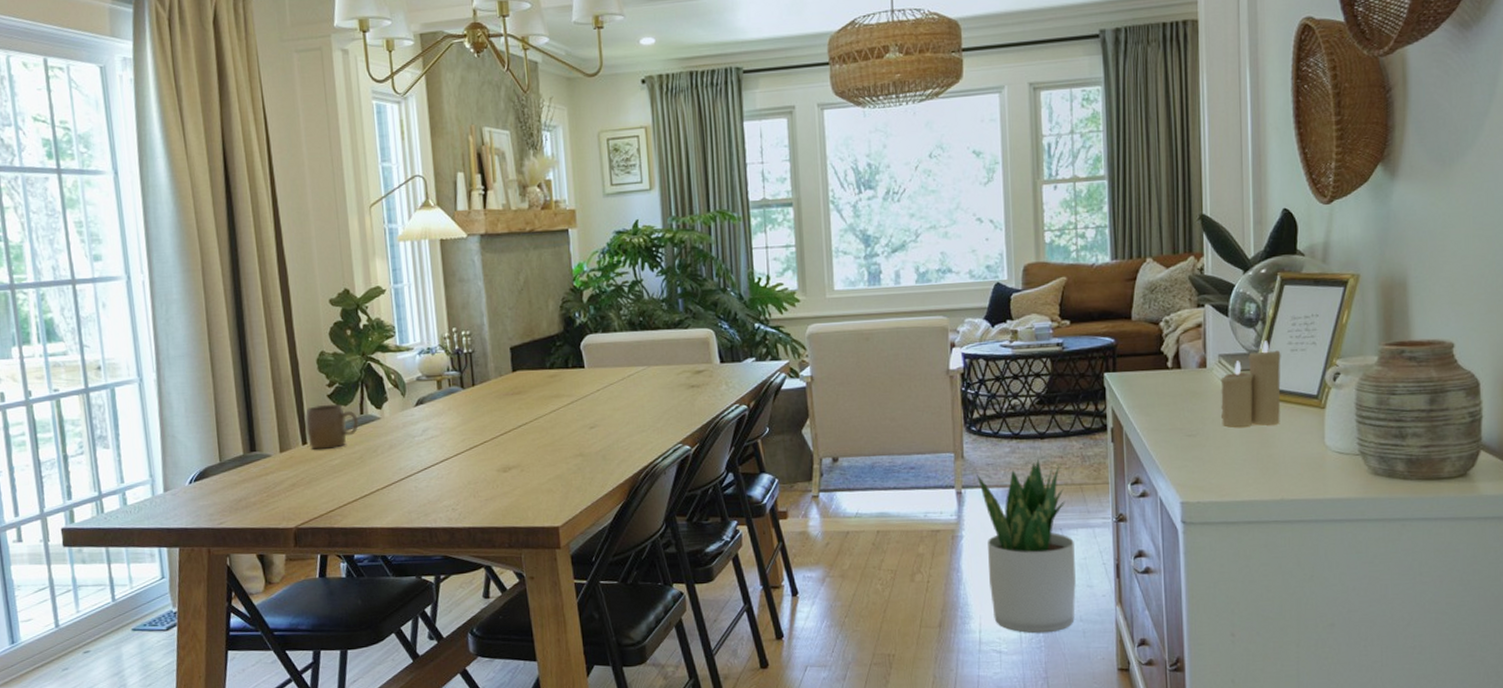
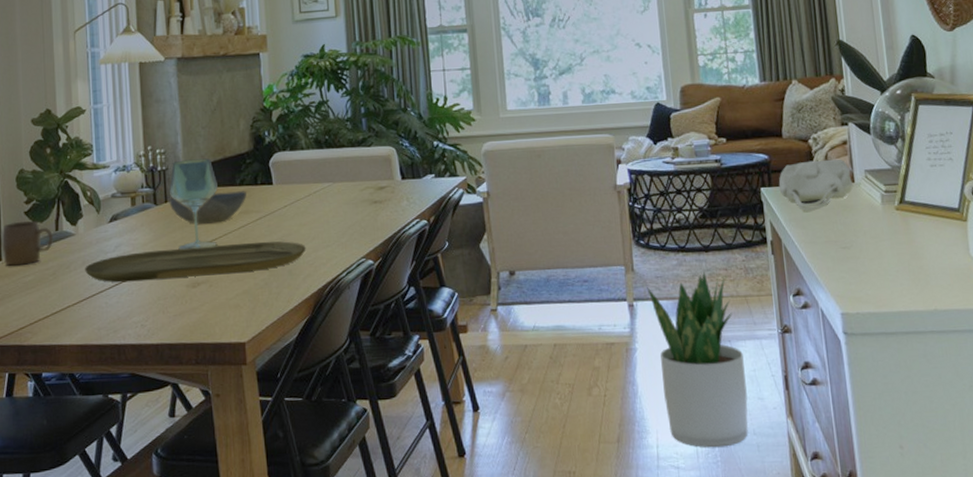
placemat: none [392,426,620,467] -> present [85,241,306,283]
wine glass: none [475,340,527,434] -> present [168,158,218,249]
bowl: none [476,374,557,408] -> present [169,191,246,224]
handbag: none [1124,343,1205,399] -> present [778,159,854,213]
candle: present [1220,340,1281,427] -> none [868,156,927,240]

